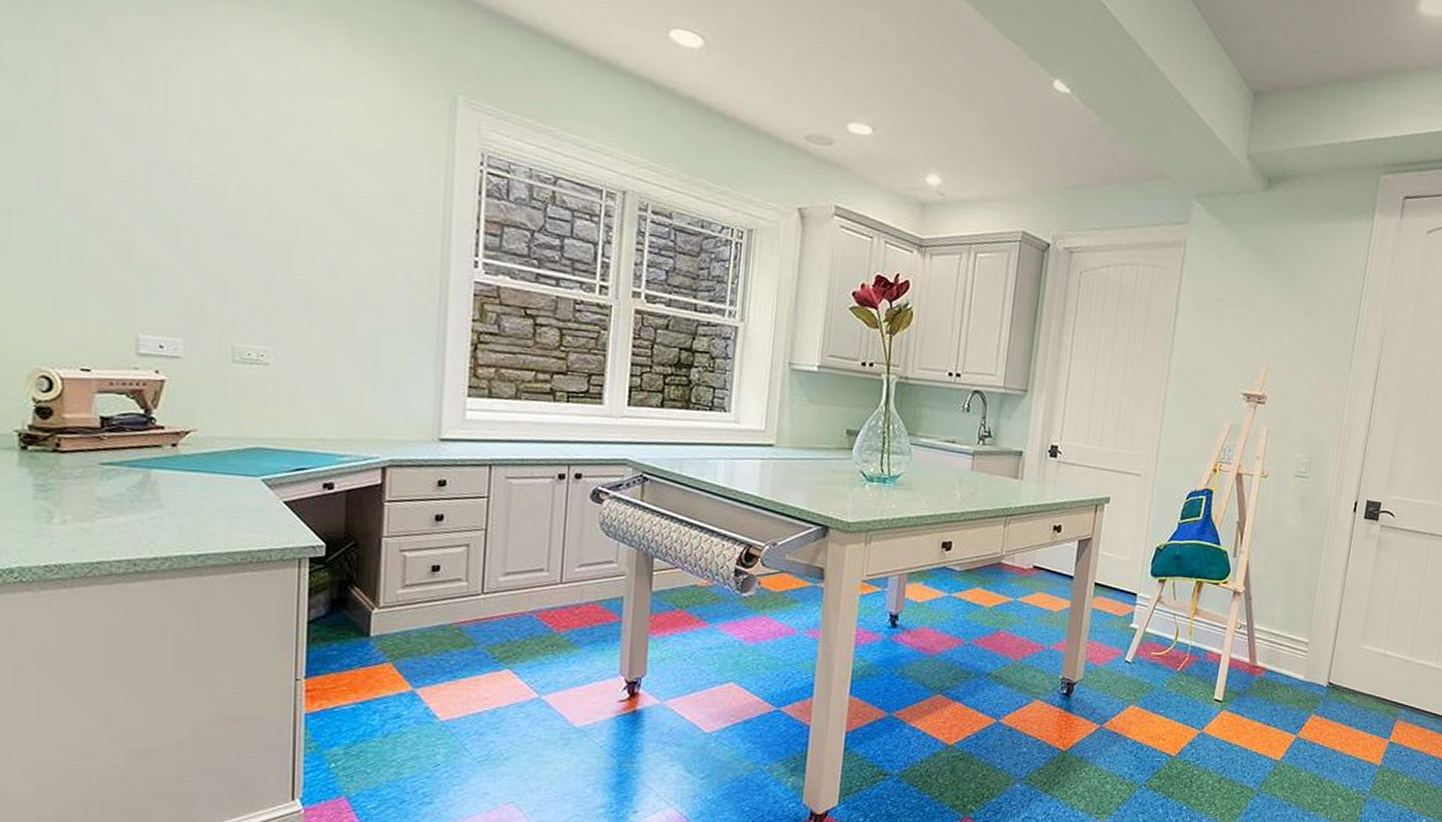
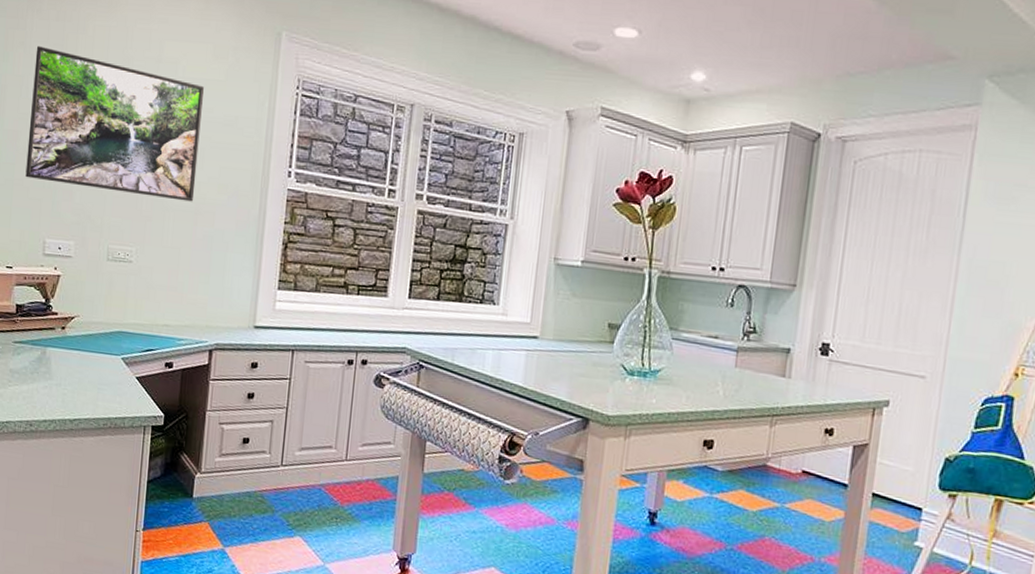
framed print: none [101,86,358,293] -> present [25,45,205,202]

